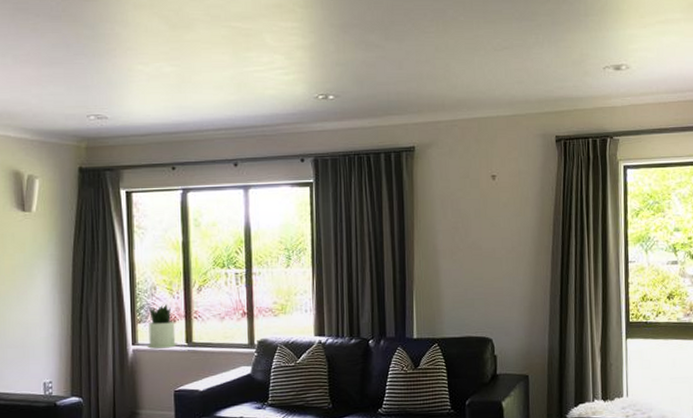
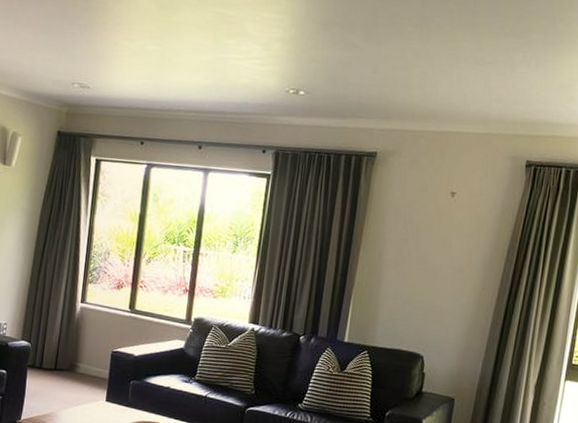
planter: present [147,304,177,349] -> none [93,268,122,312]

